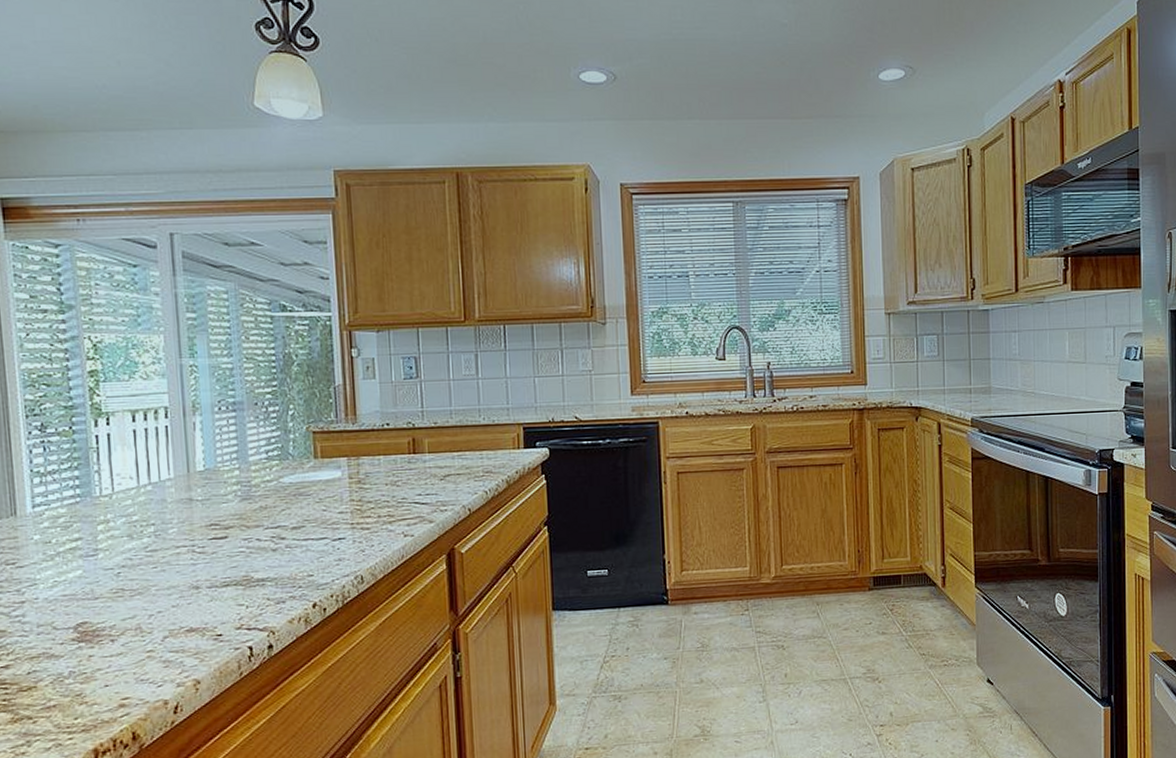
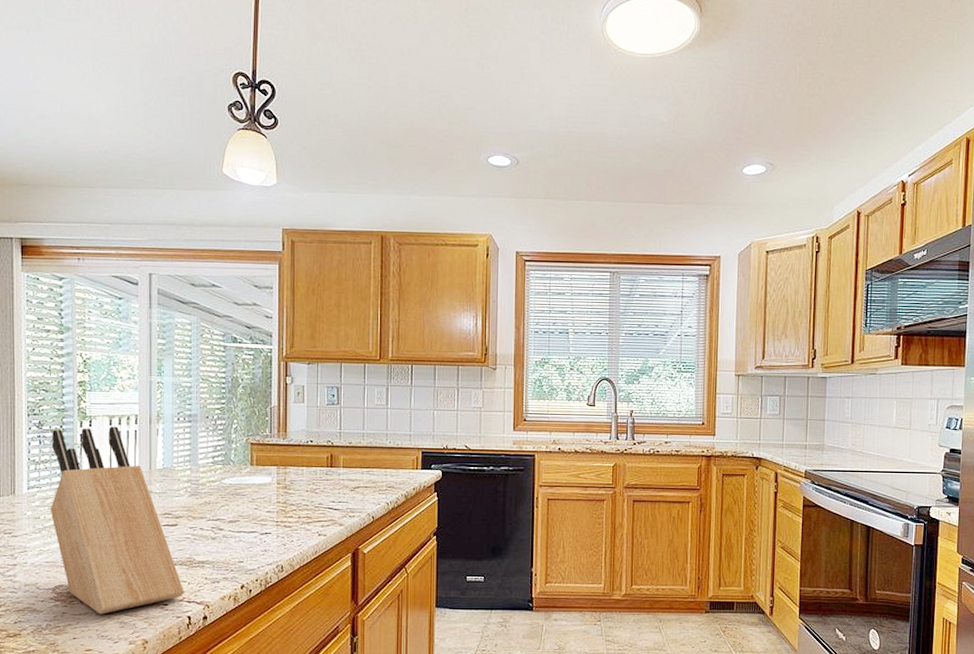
knife block: none [58,422,243,654] -> present [50,426,185,614]

